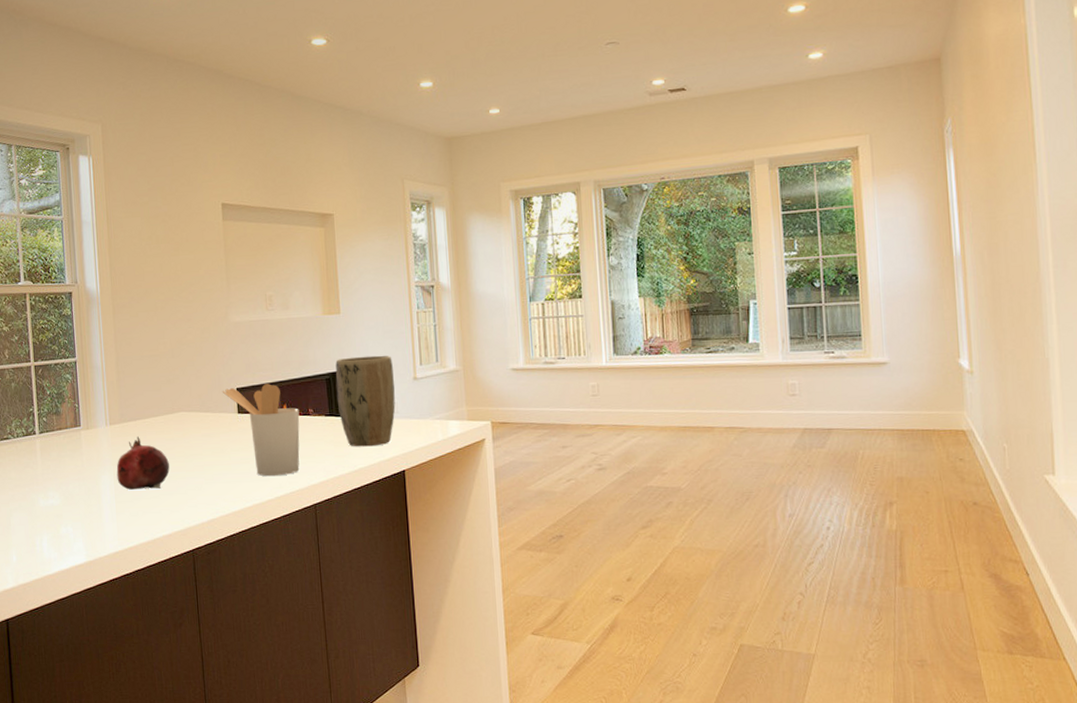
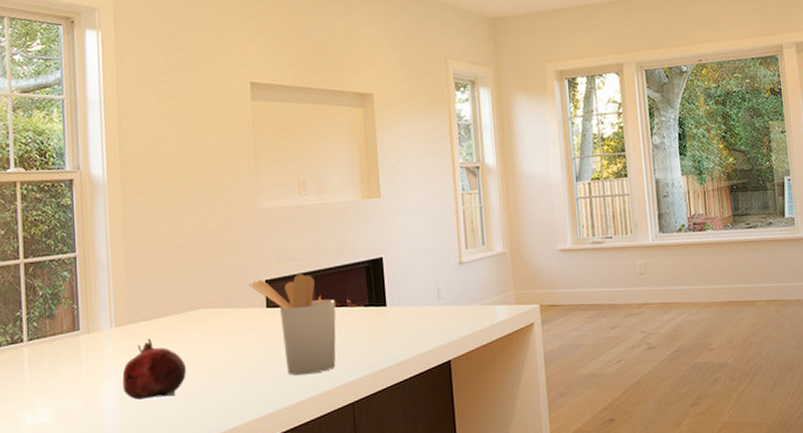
plant pot: present [335,355,396,447] -> none [375,239,440,338]

